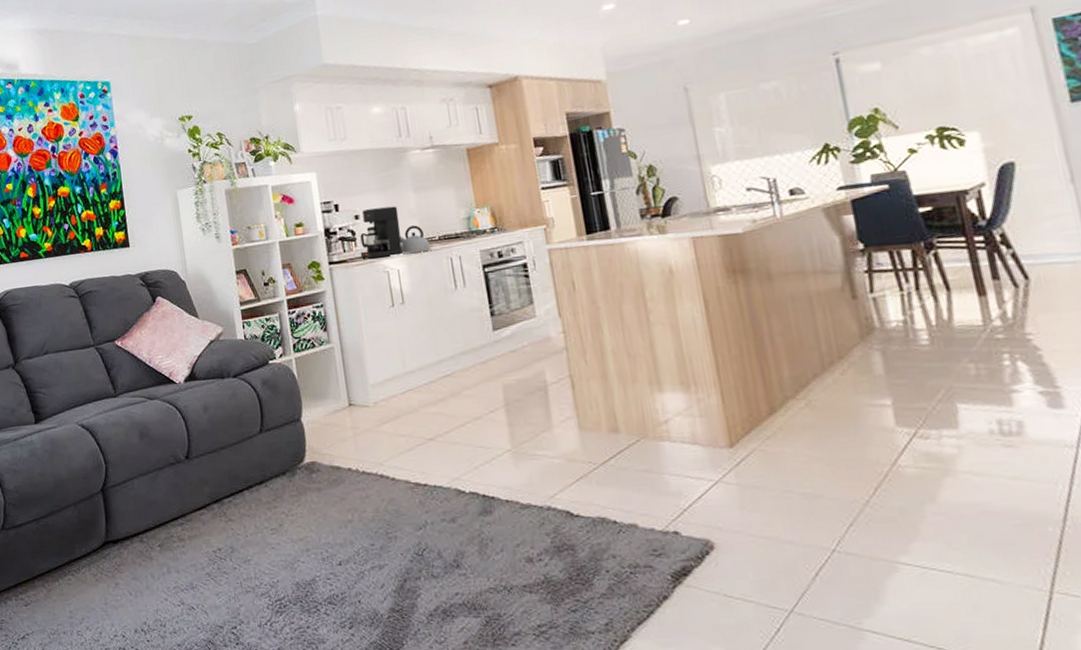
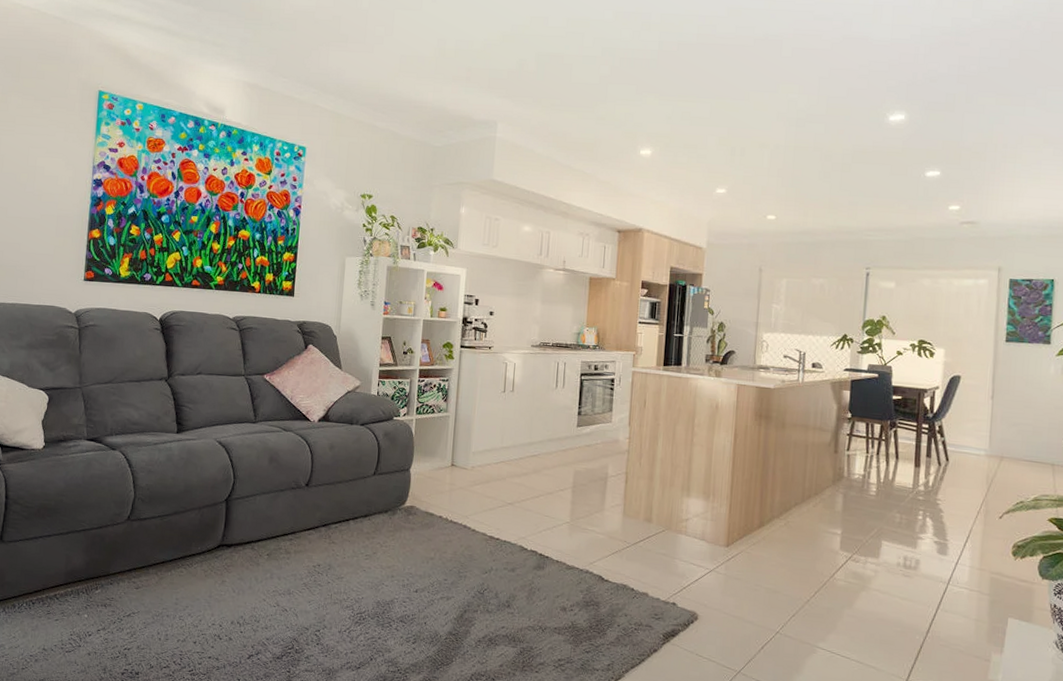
coffee maker: present [360,206,403,259] -> none [487,309,526,352]
kettle: present [399,225,431,254] -> none [520,330,545,354]

